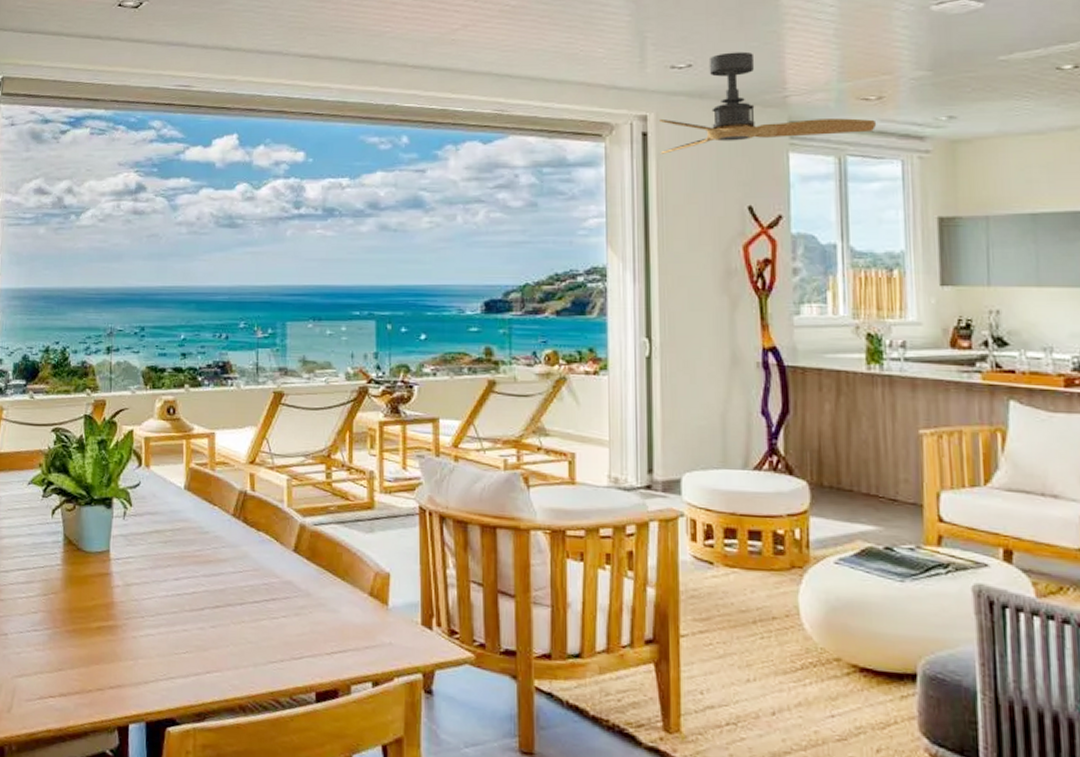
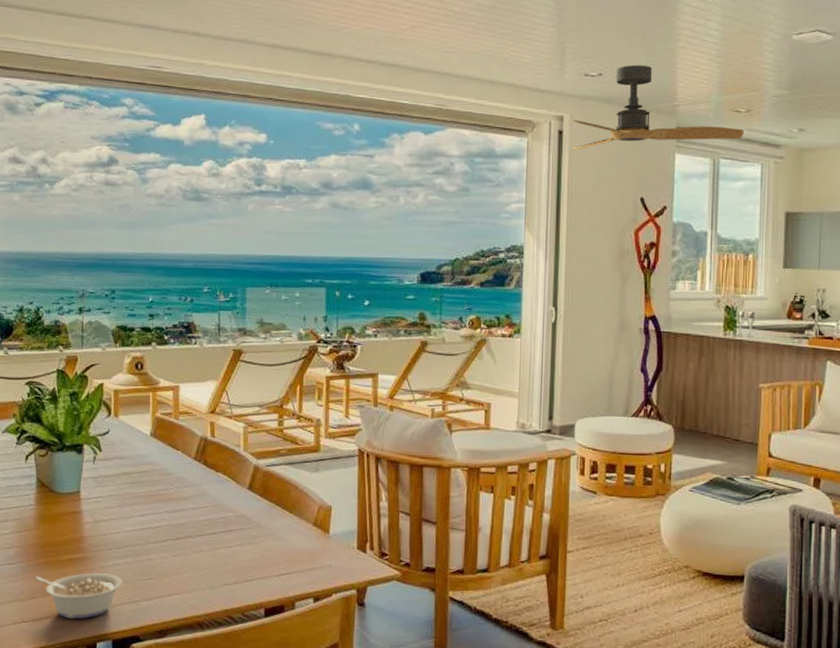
legume: none [61,643,156,696] -> present [34,573,122,619]

